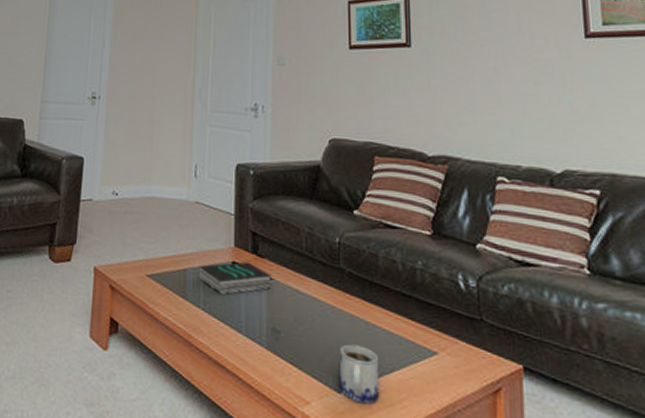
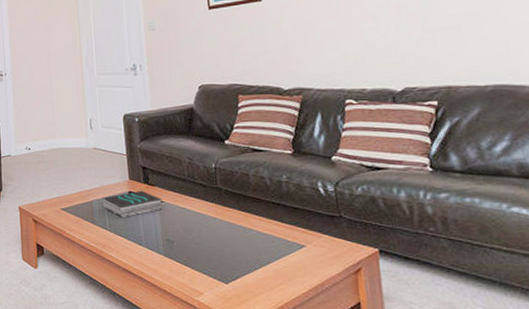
mug: present [339,344,380,405] -> none [224,246,260,290]

